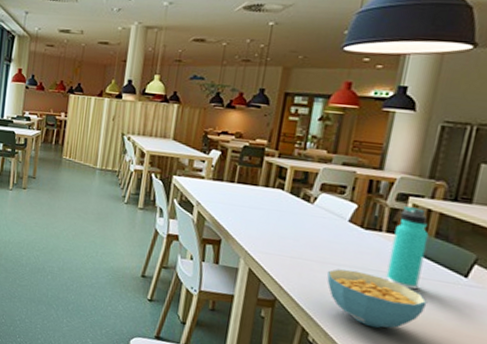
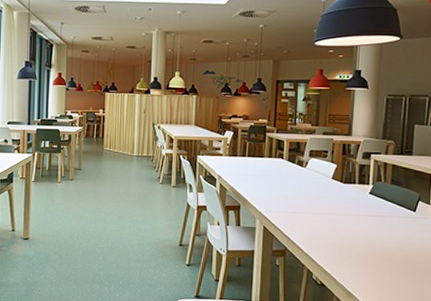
cereal bowl: present [327,269,427,329] -> none [321,217,392,261]
thermos bottle: present [385,205,429,290] -> none [362,161,387,226]

